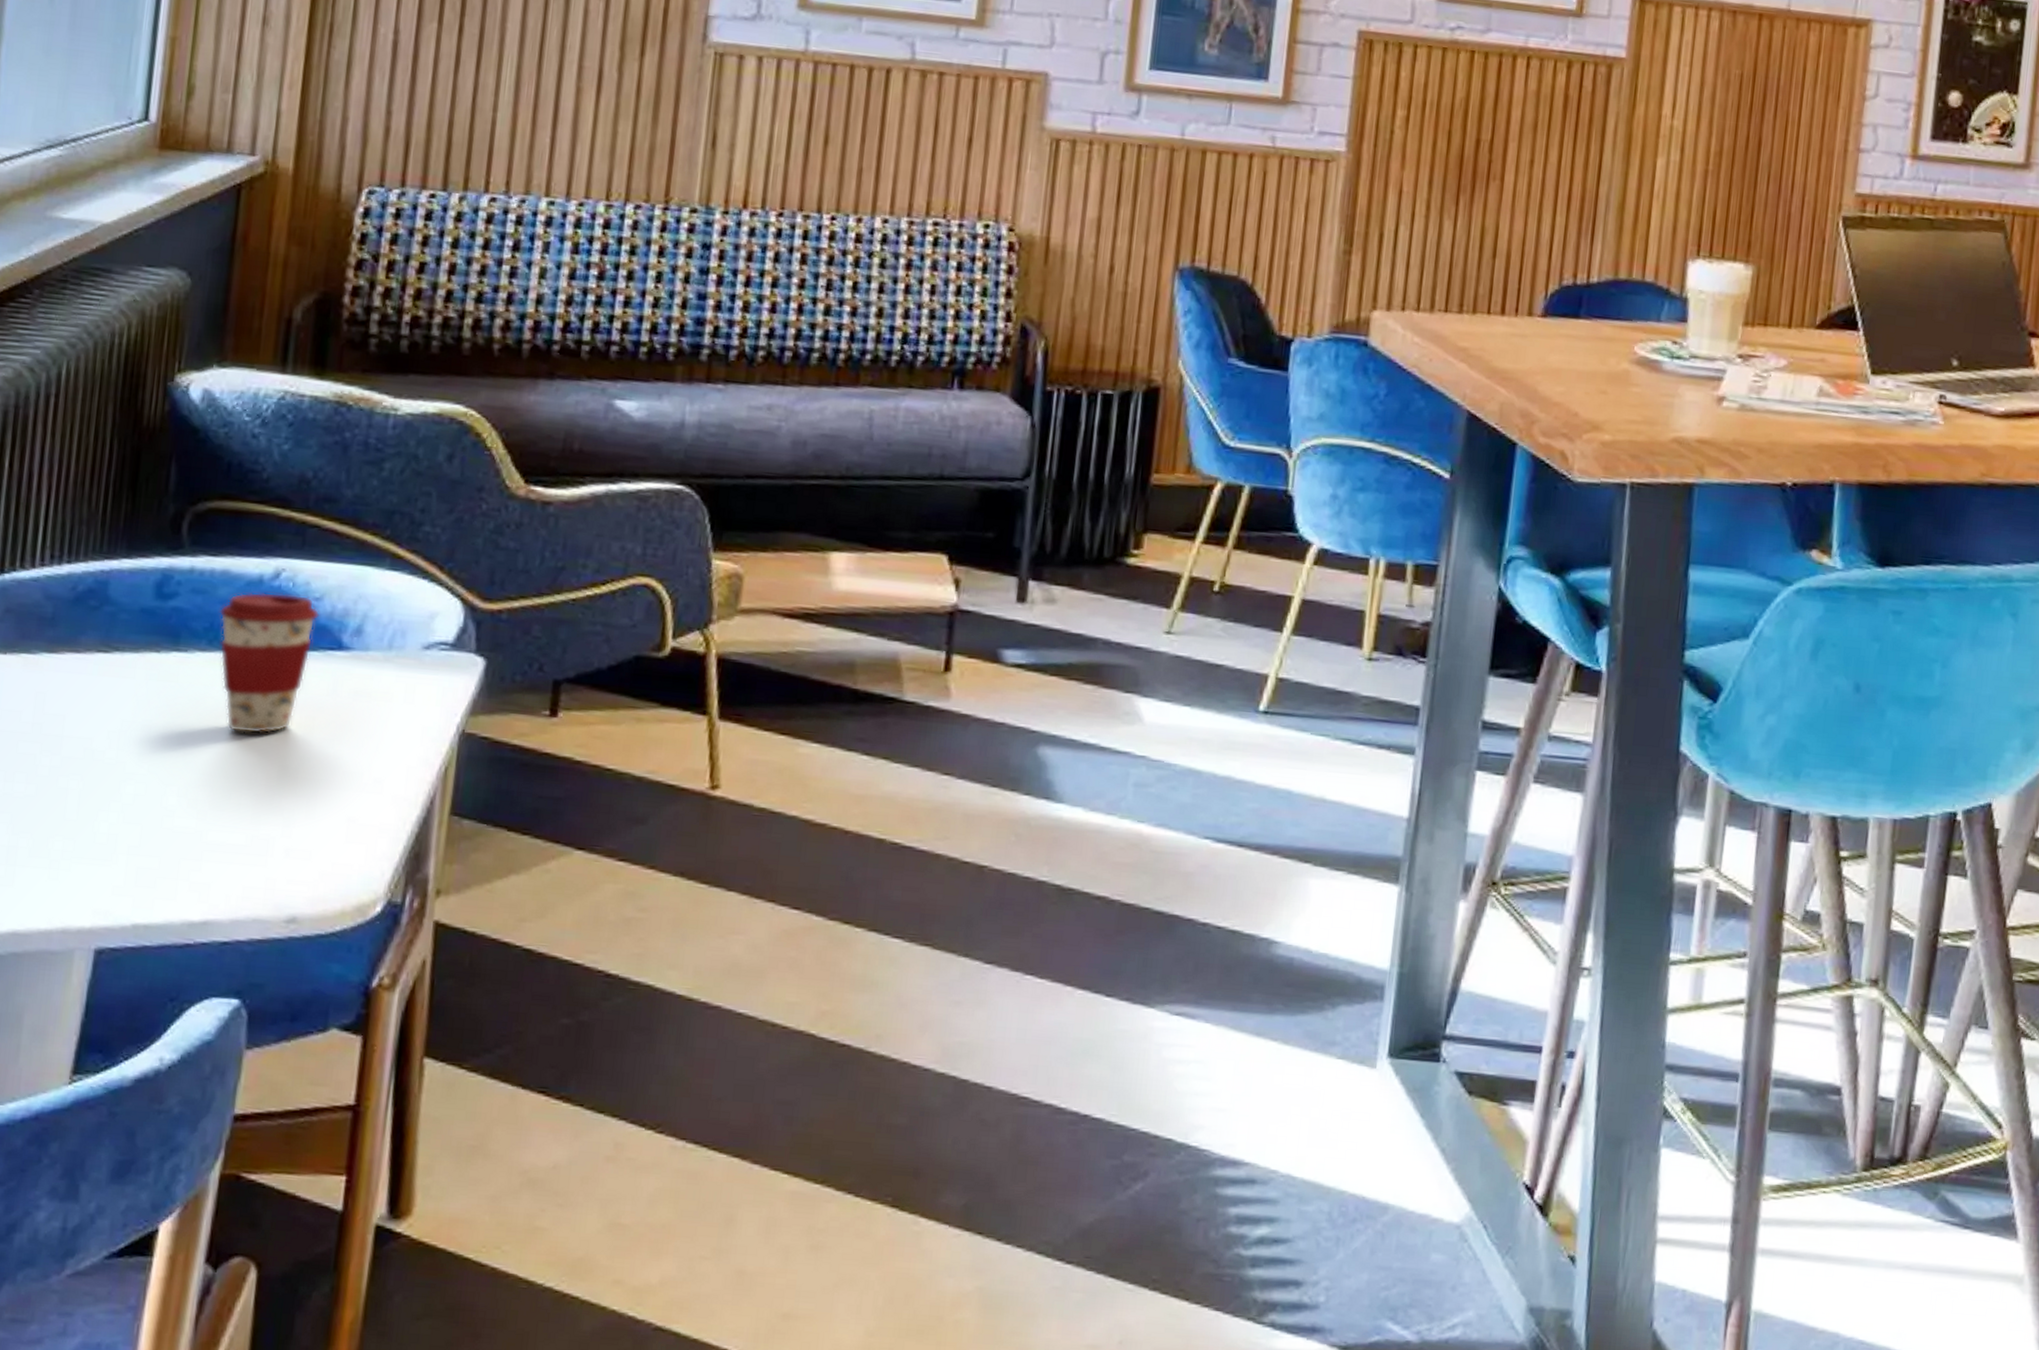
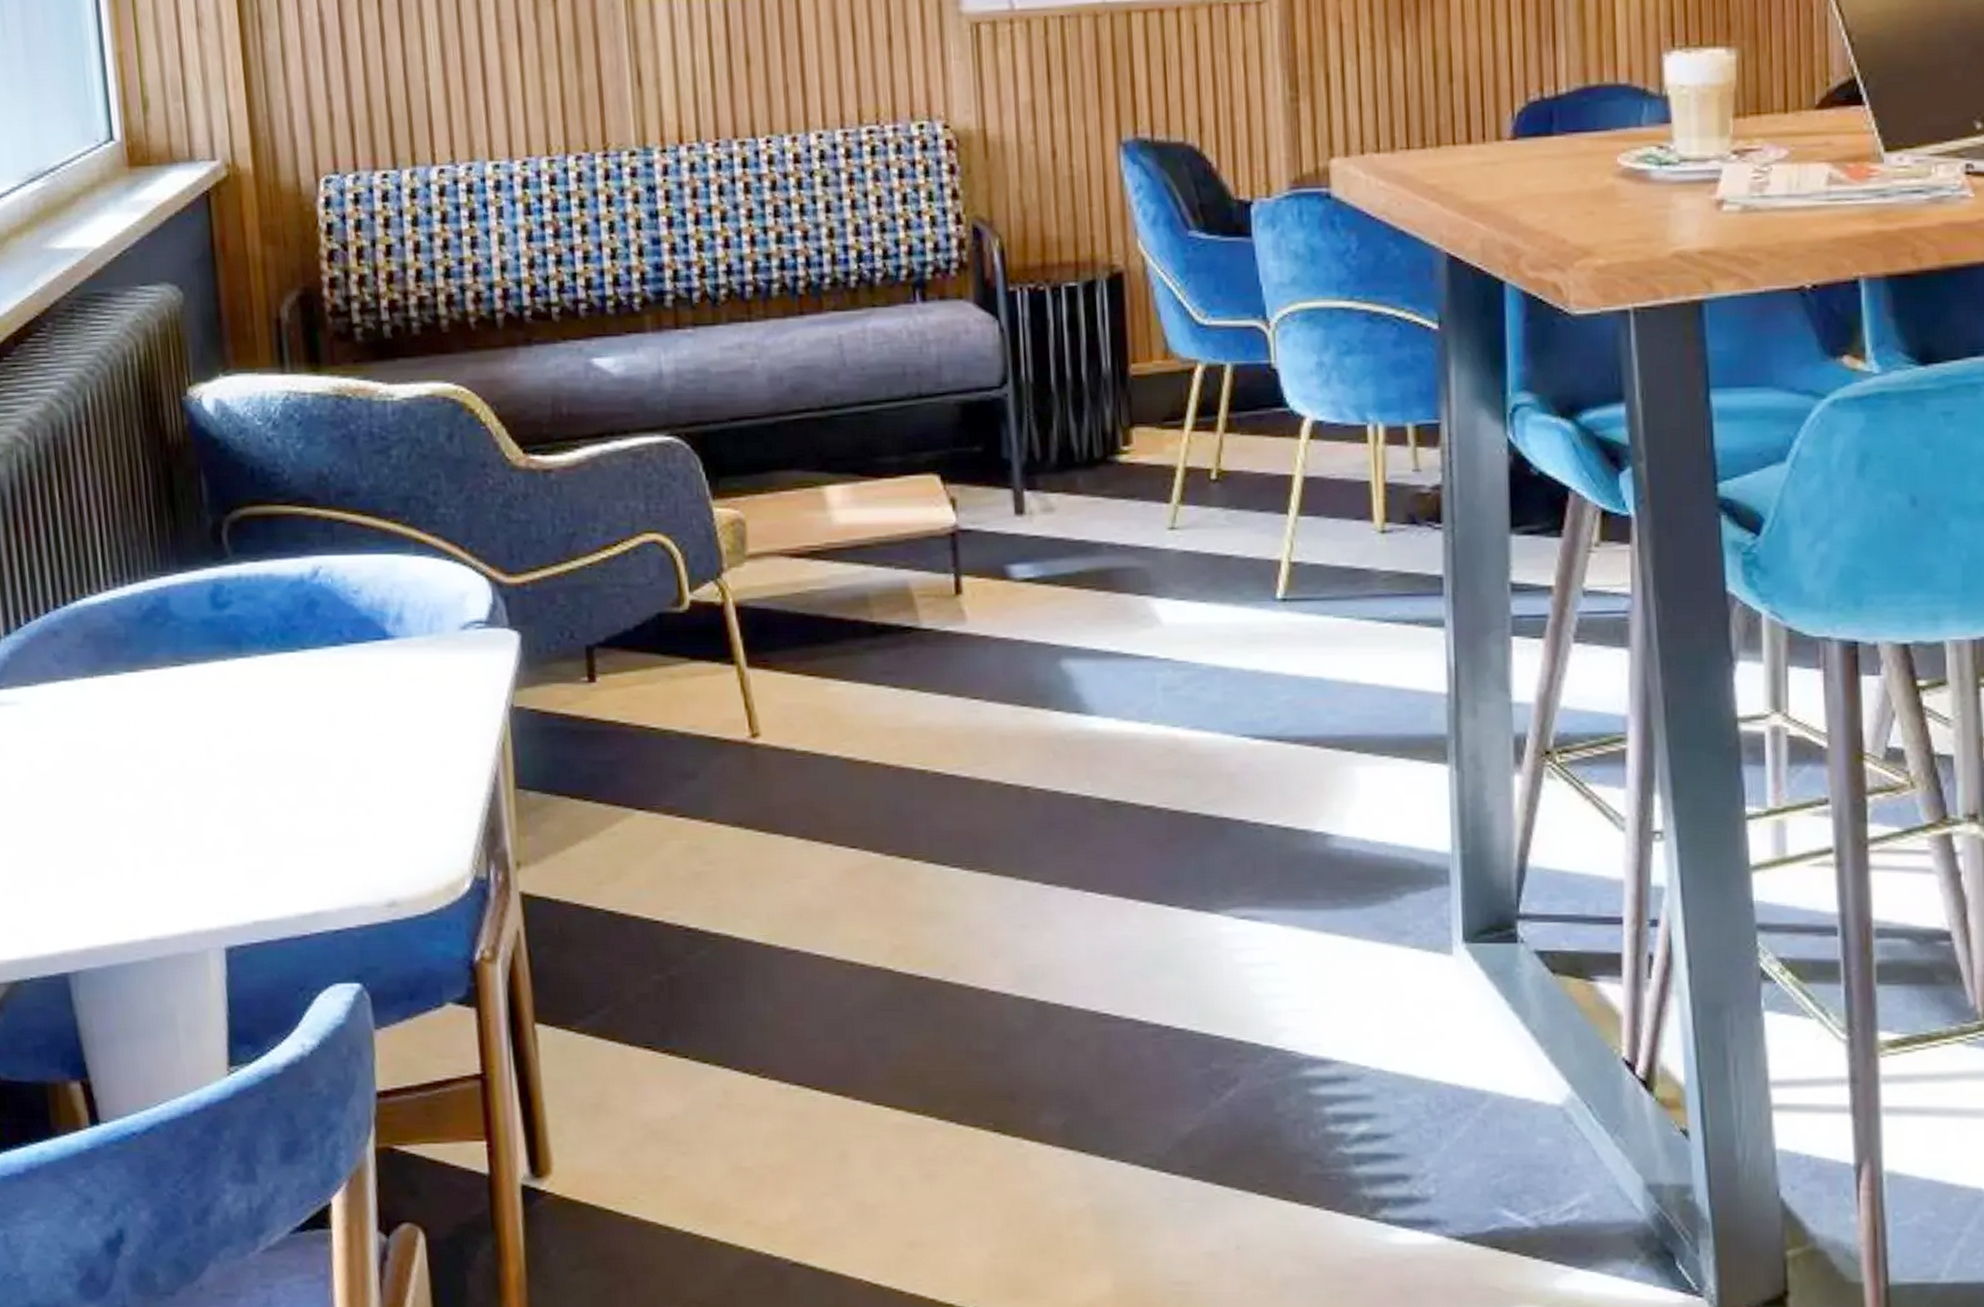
coffee cup: present [219,592,320,734] -> none [270,590,361,730]

